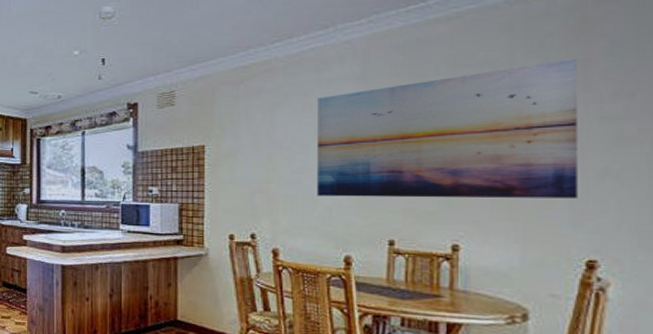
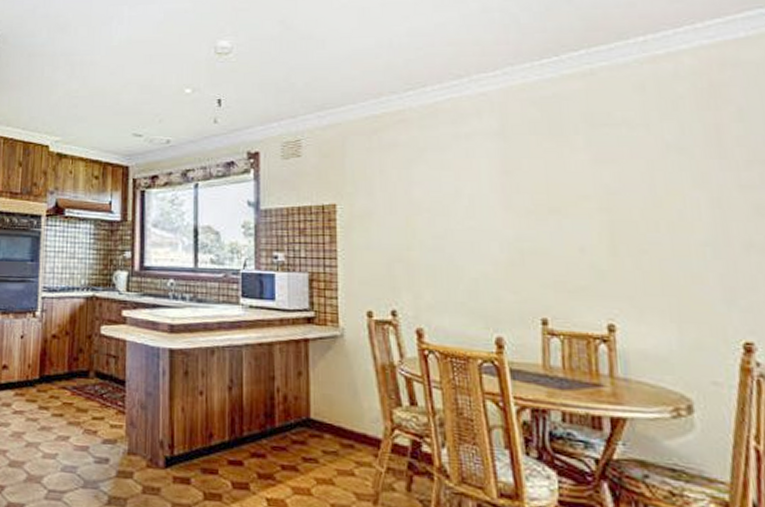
wall art: present [317,59,578,199] -> none [456,123,727,273]

